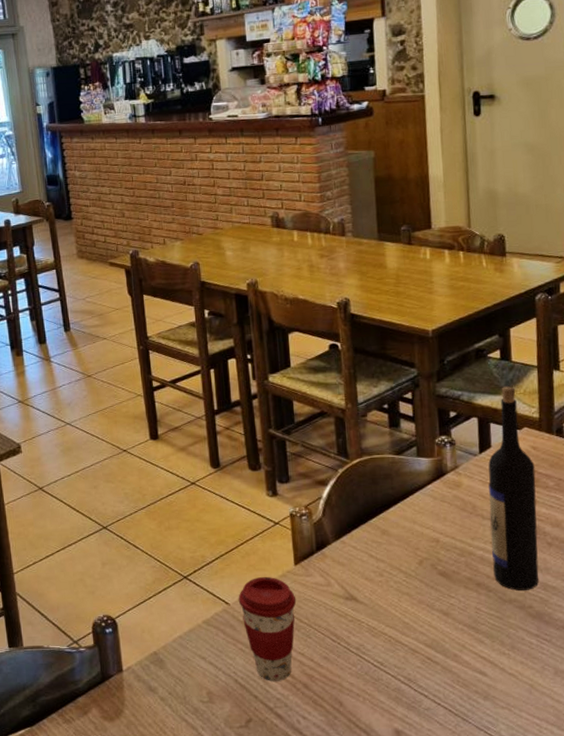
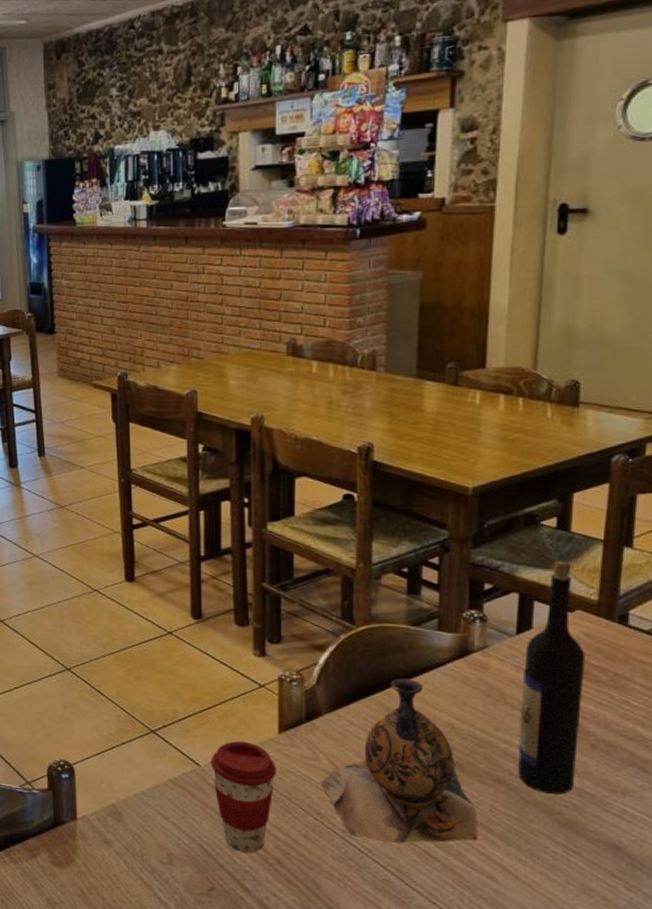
vase: none [334,502,468,655] -> present [321,678,478,844]

